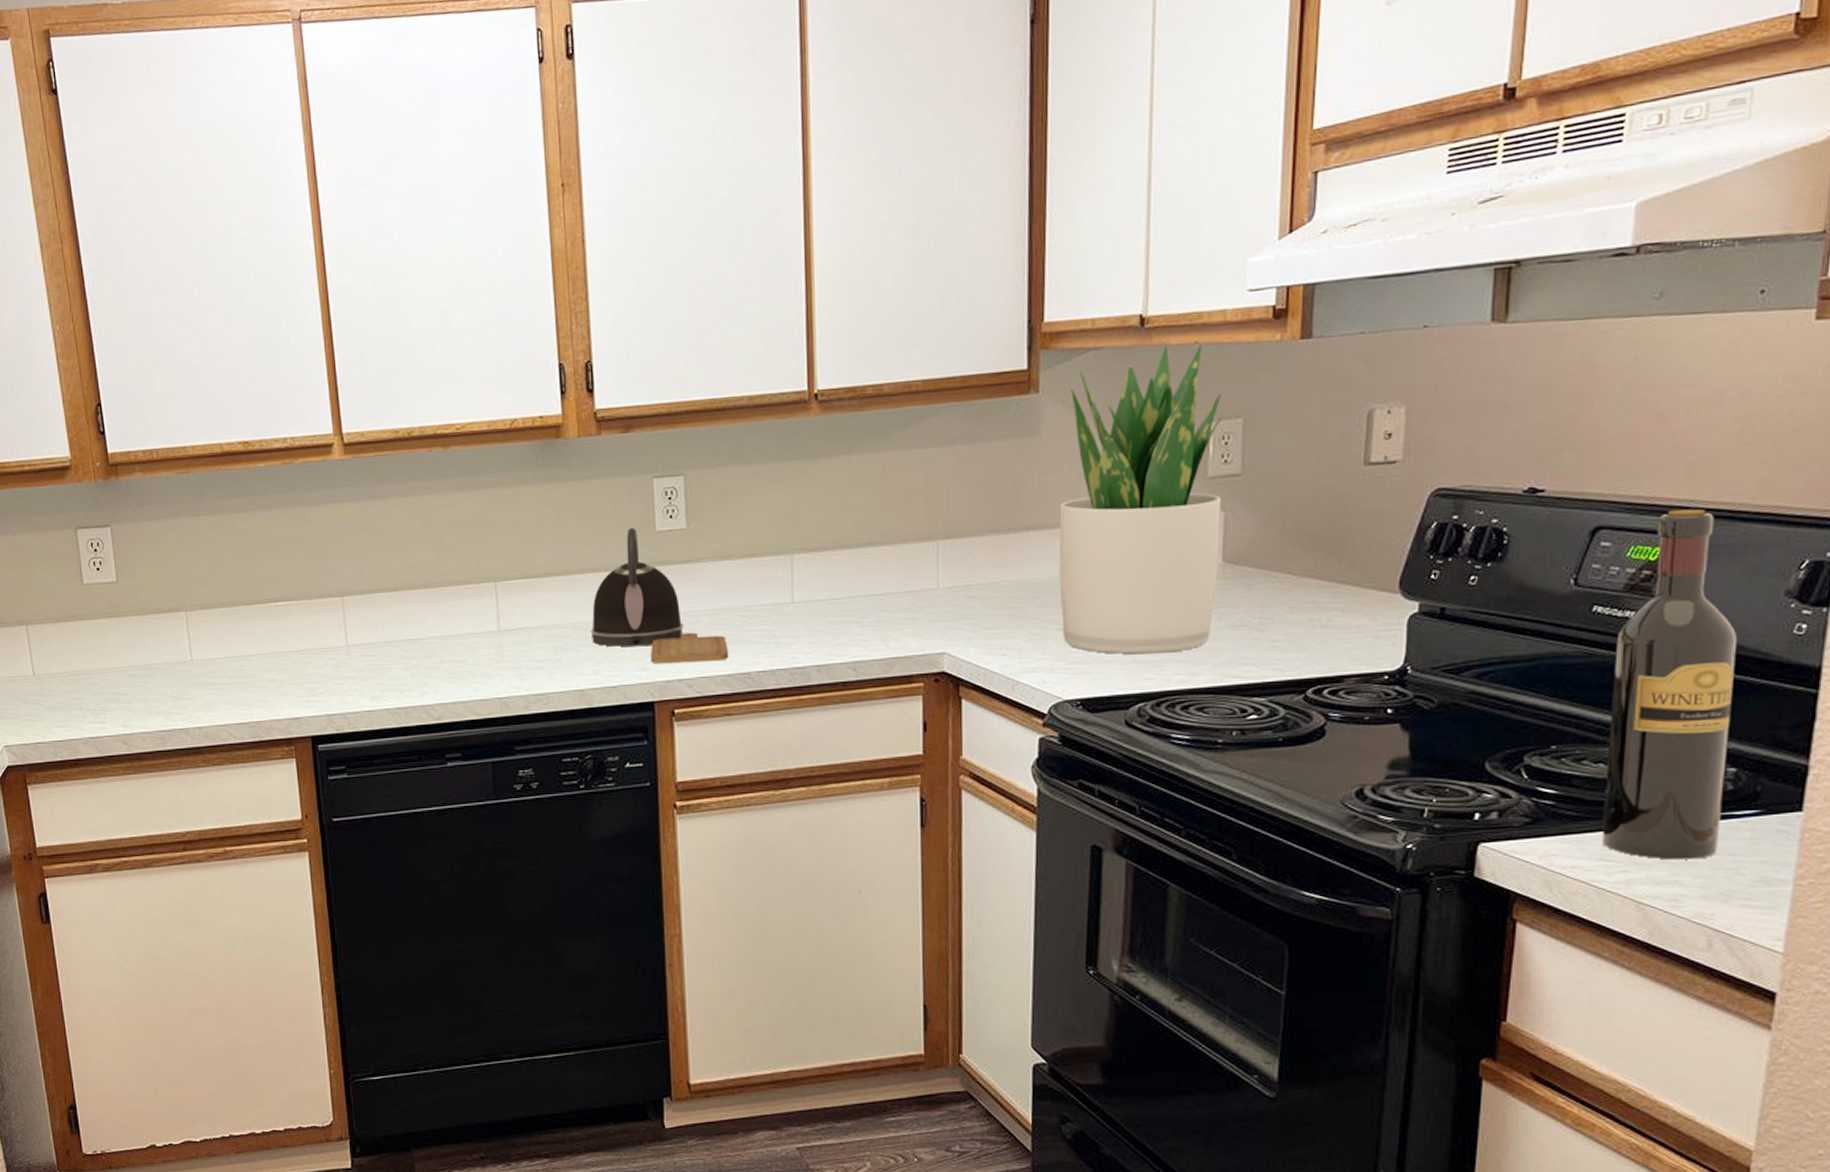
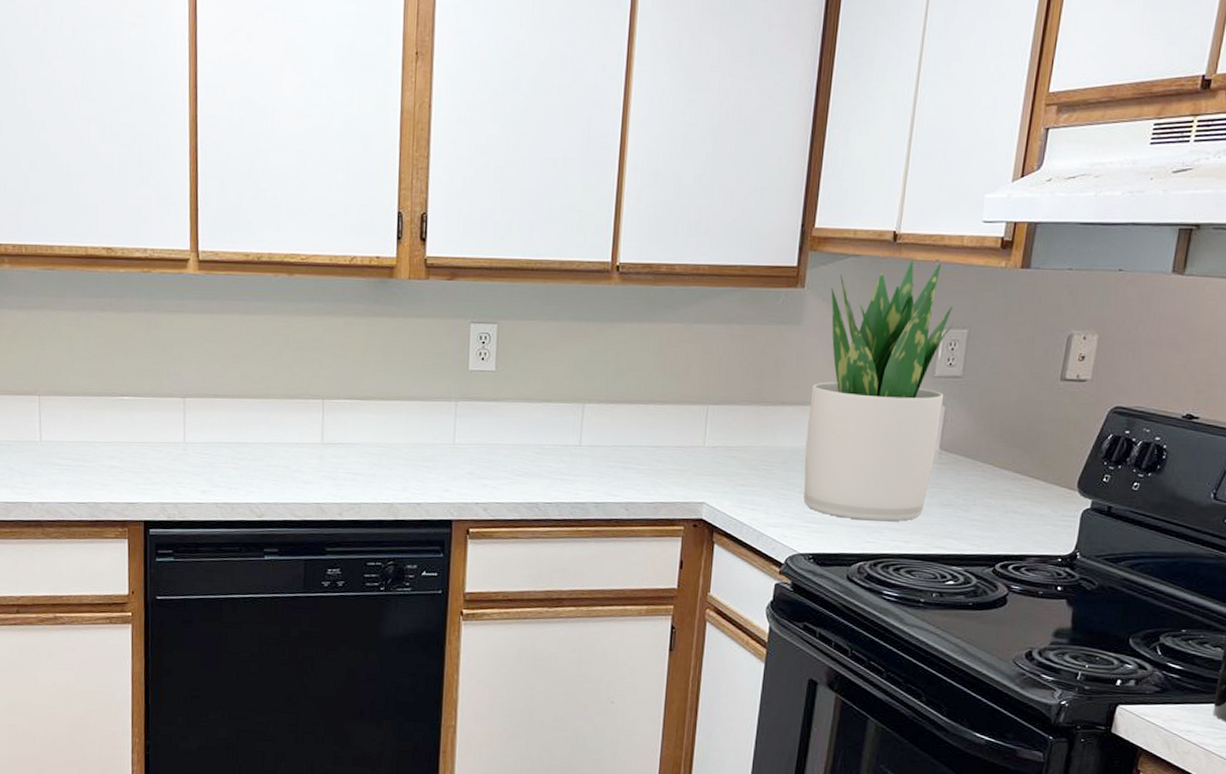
kettle: present [590,527,684,647] -> none [402,364,485,470]
chopping board: present [650,632,729,664] -> none [453,462,521,490]

